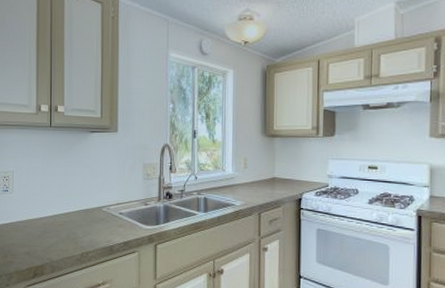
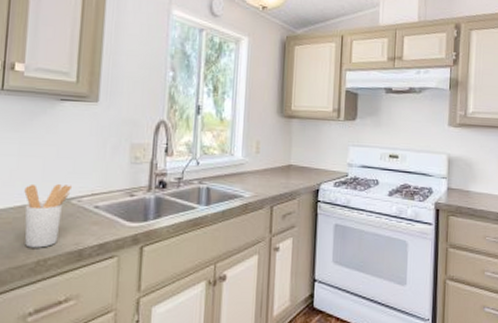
utensil holder: none [70,196,103,244] -> present [24,183,73,248]

